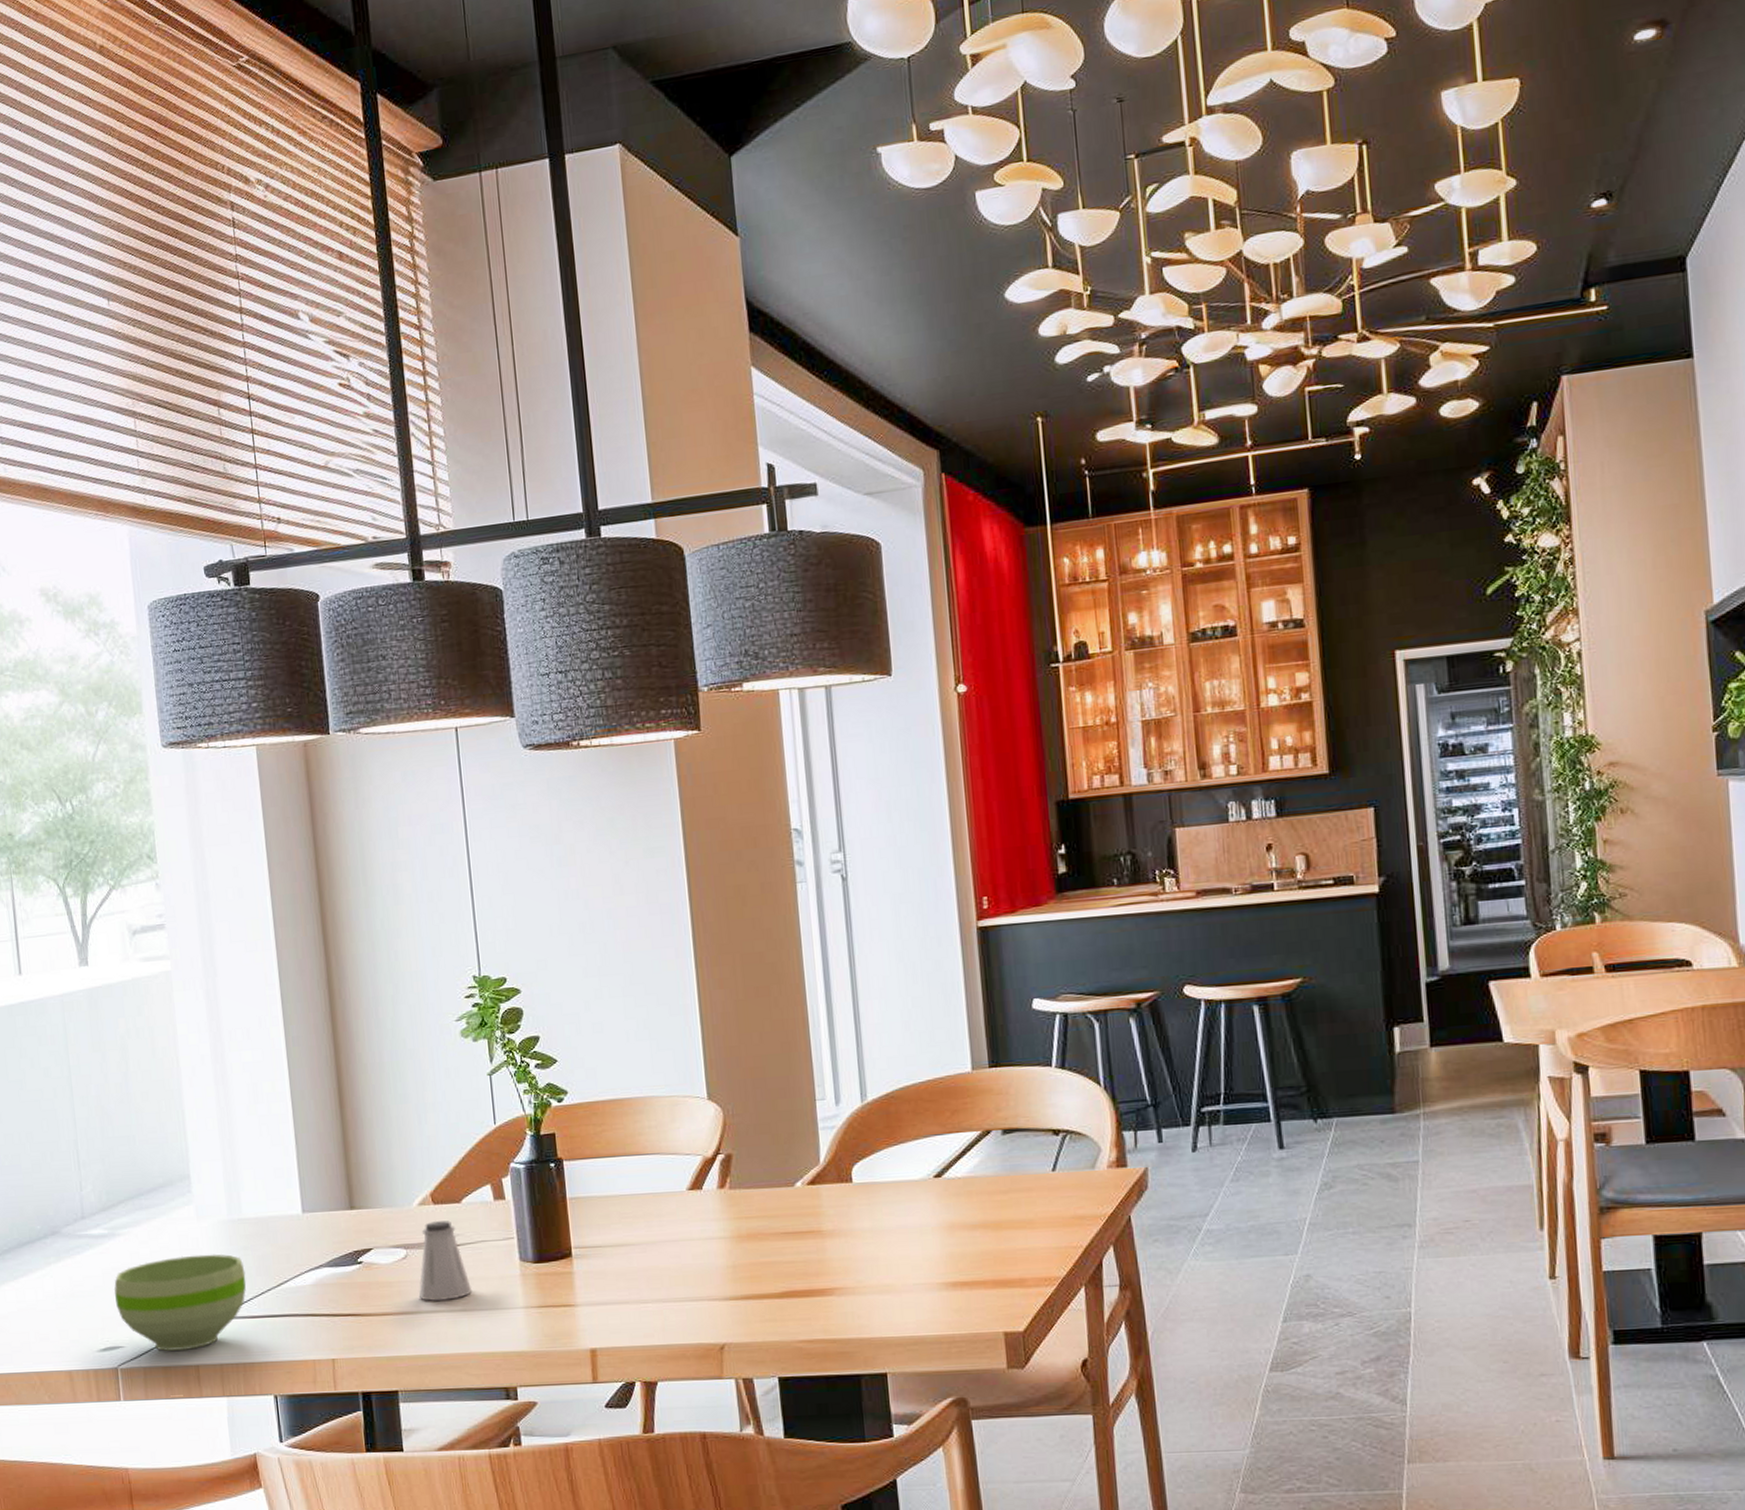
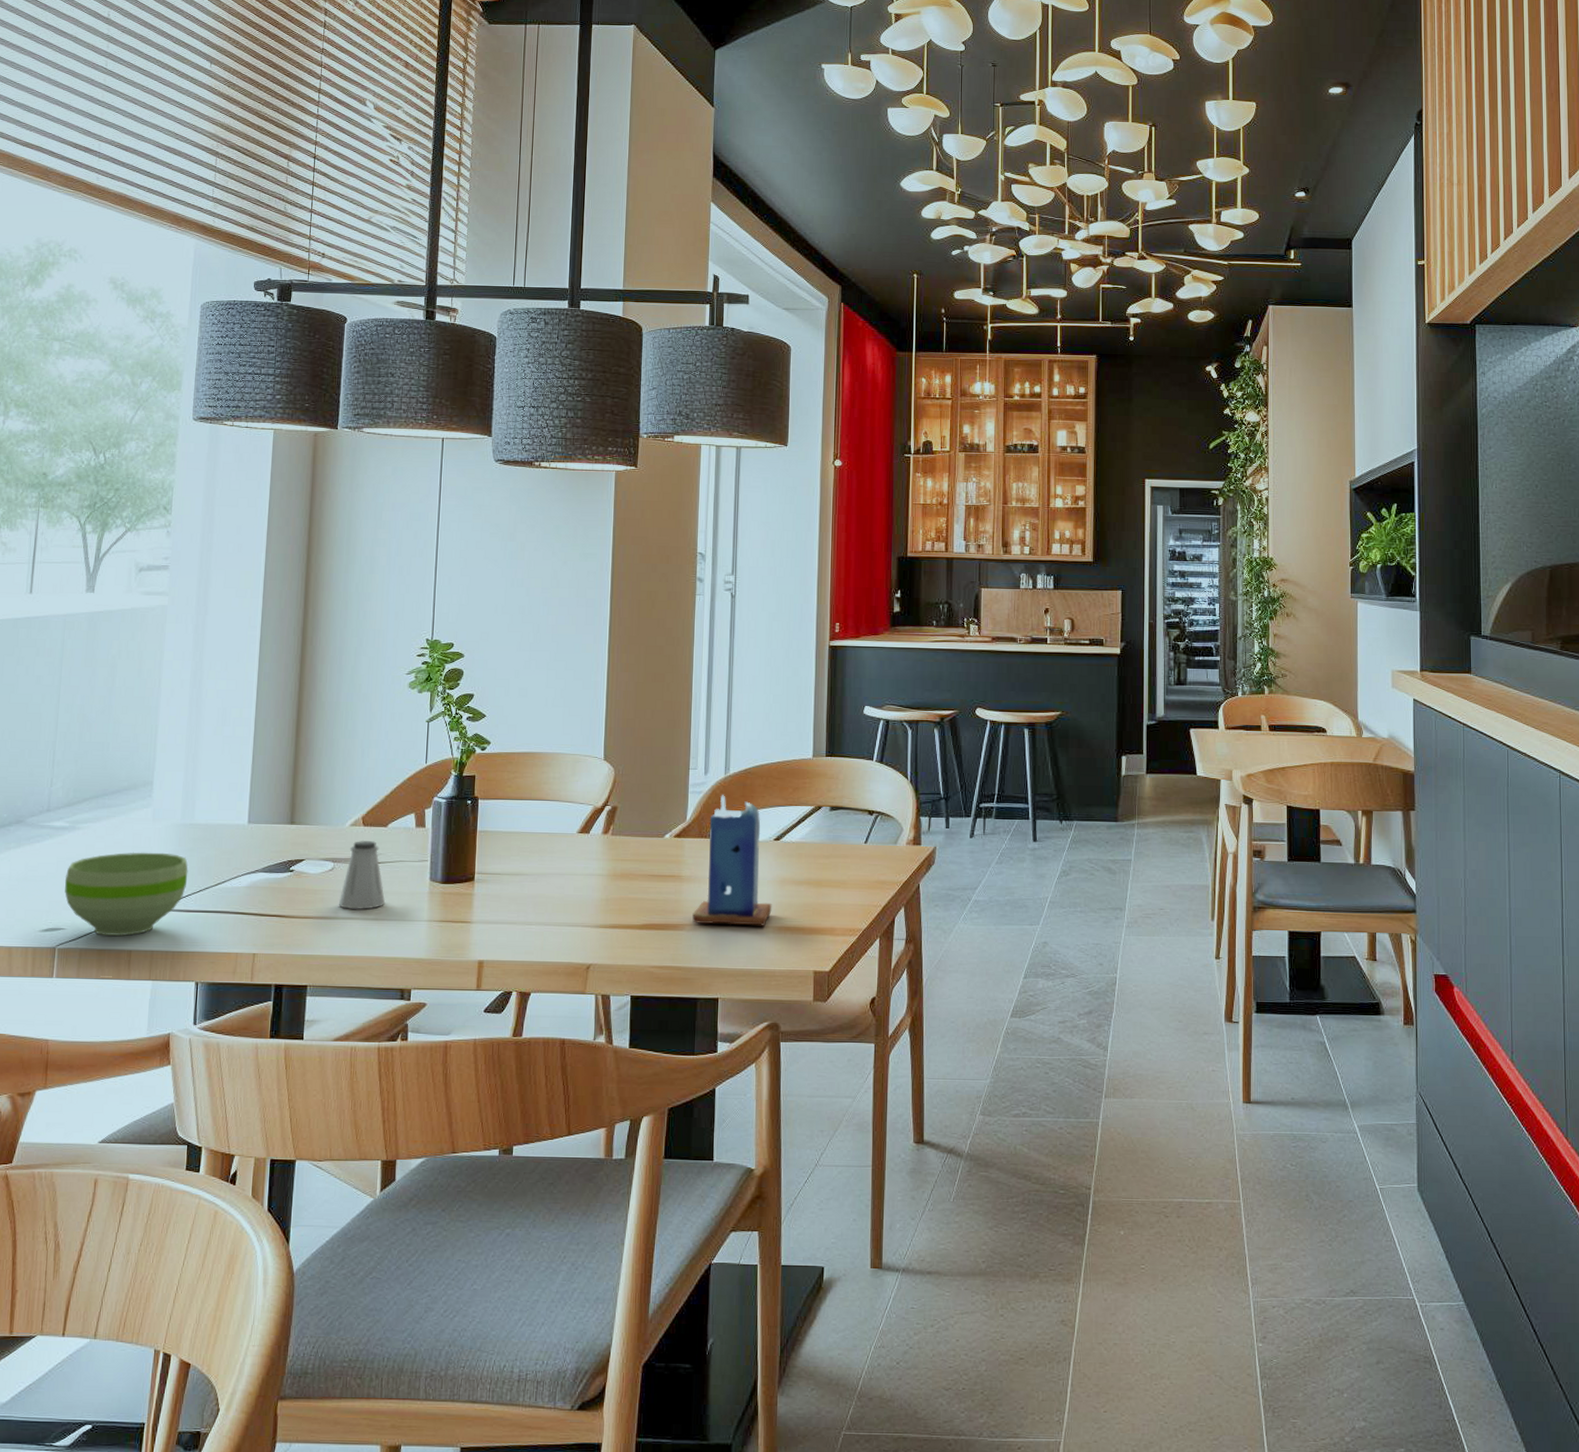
candle: none [842,1128,942,1286] -> present [692,795,772,926]

